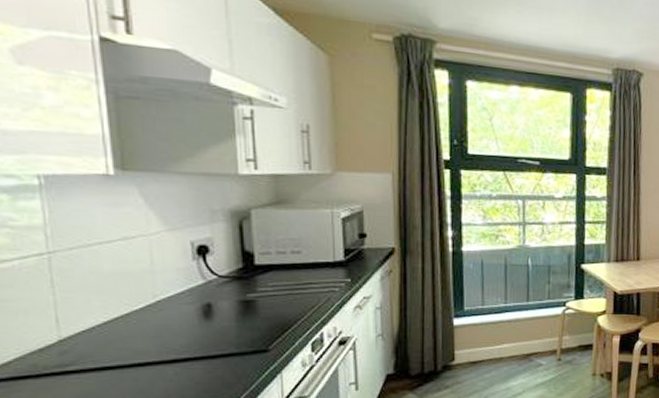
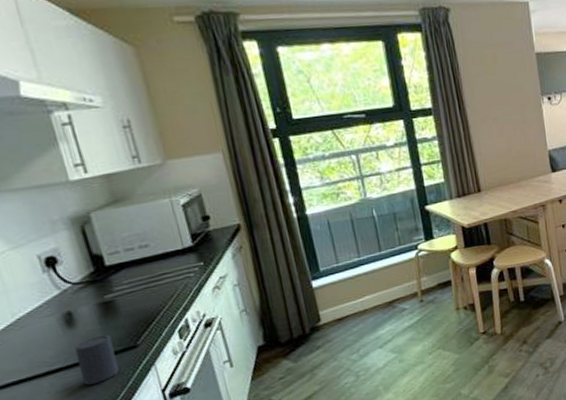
cup: none [207,334,245,381] -> present [75,335,119,385]

